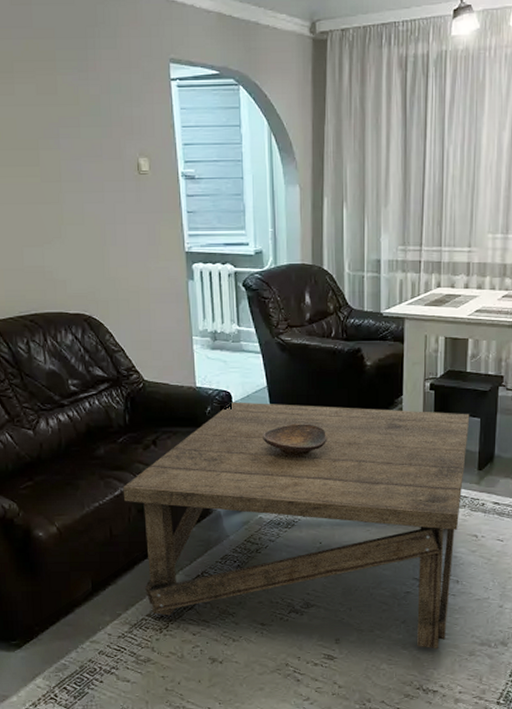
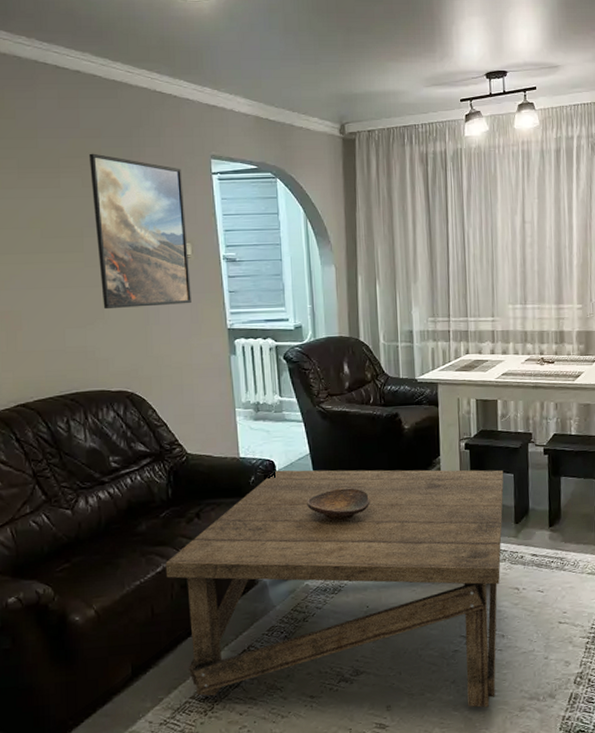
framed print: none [42,56,149,228] -> present [88,153,191,310]

